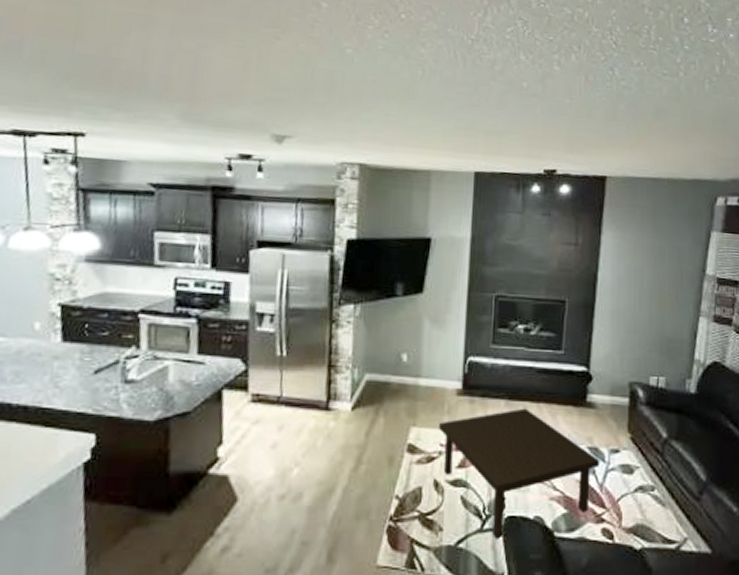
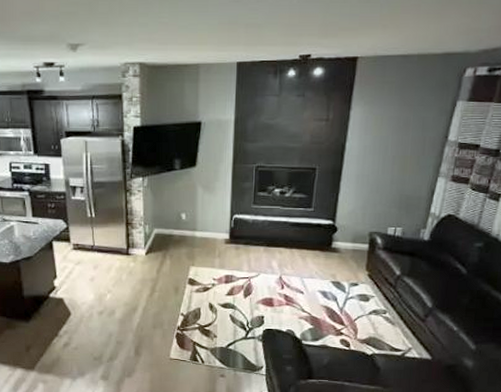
coffee table: present [439,408,600,539] -> none [212,252,342,344]

